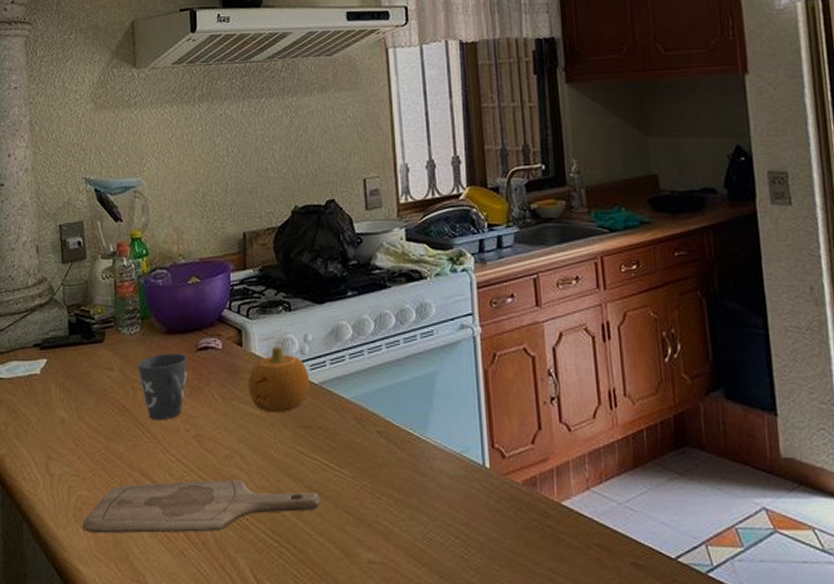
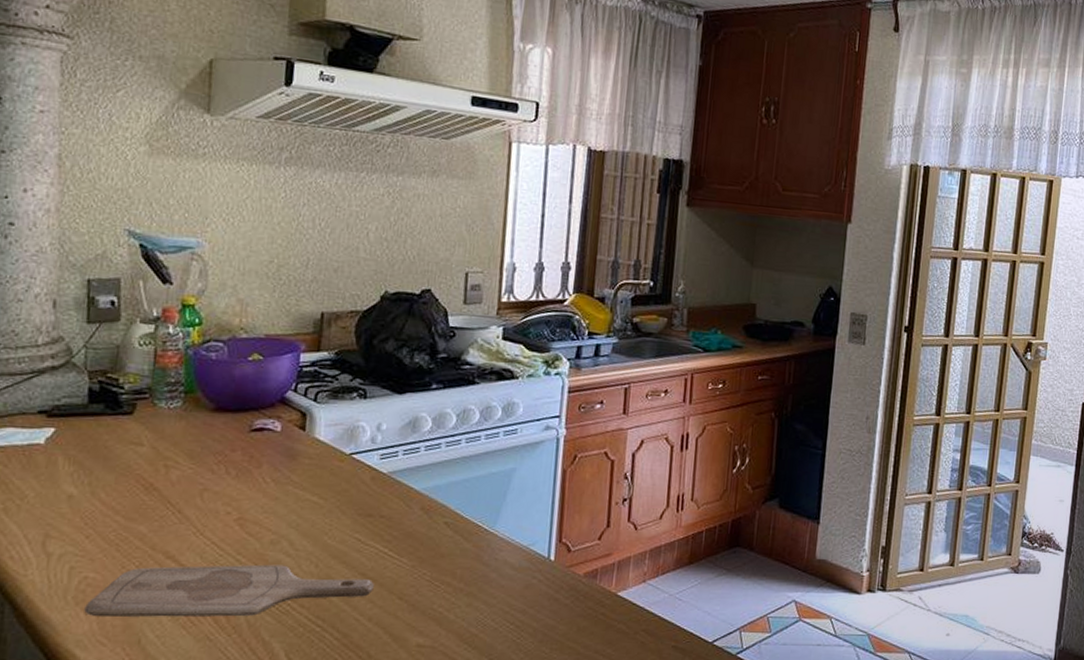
mug: present [137,353,187,421] -> none [174,431,238,502]
fruit: present [249,346,310,413] -> none [307,433,379,501]

